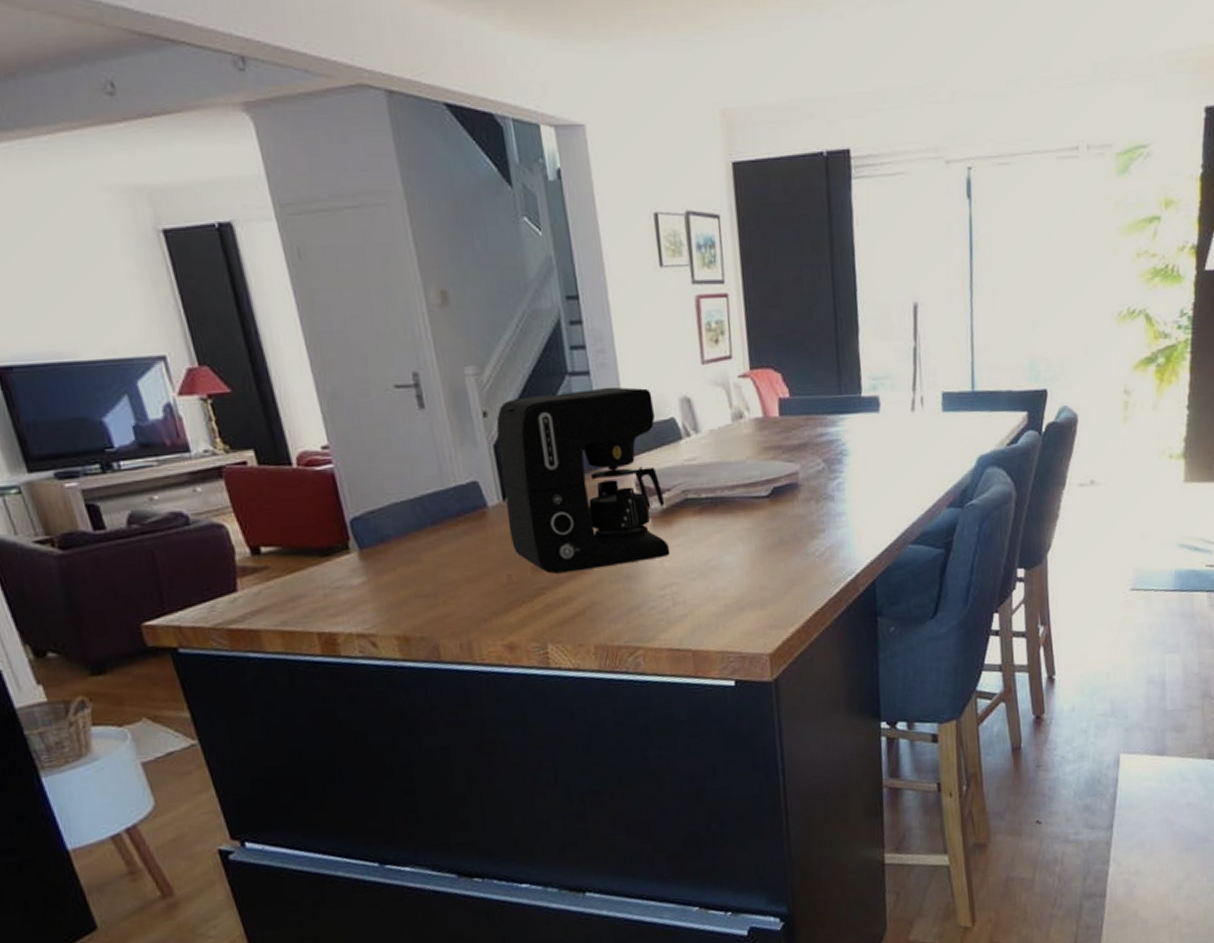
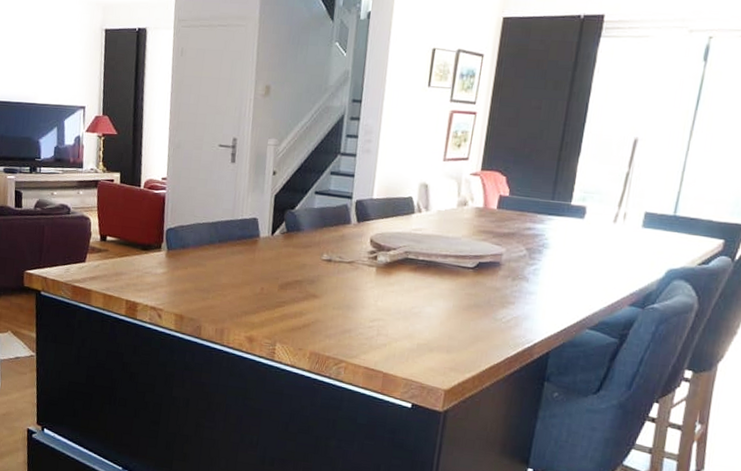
coffee maker: present [496,386,671,574] -> none [270,165,399,298]

